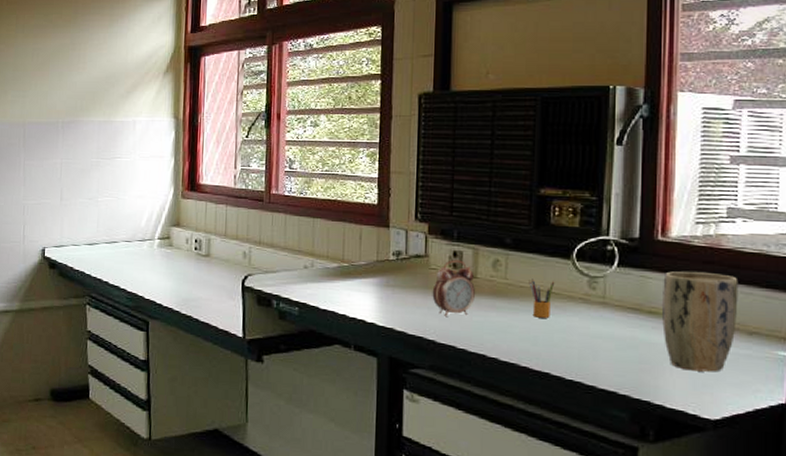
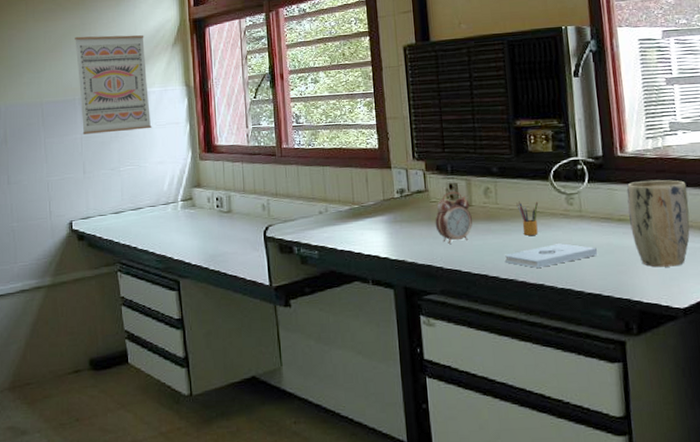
wall art: none [63,56,135,161] -> present [75,35,152,134]
notepad: none [508,330,617,355] -> present [505,243,597,268]

